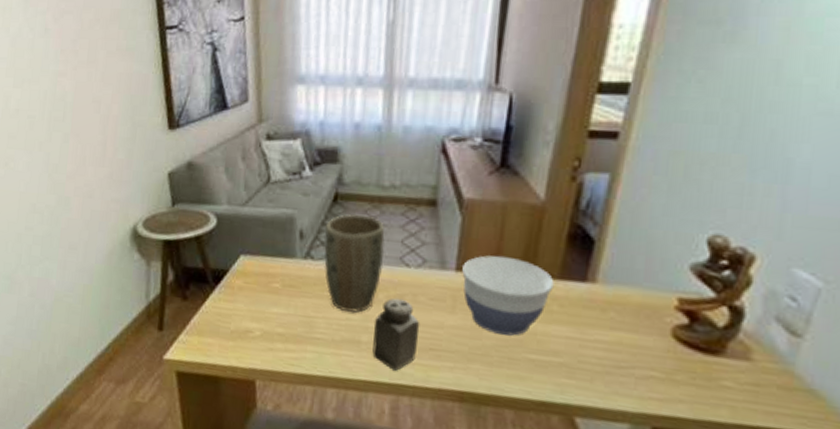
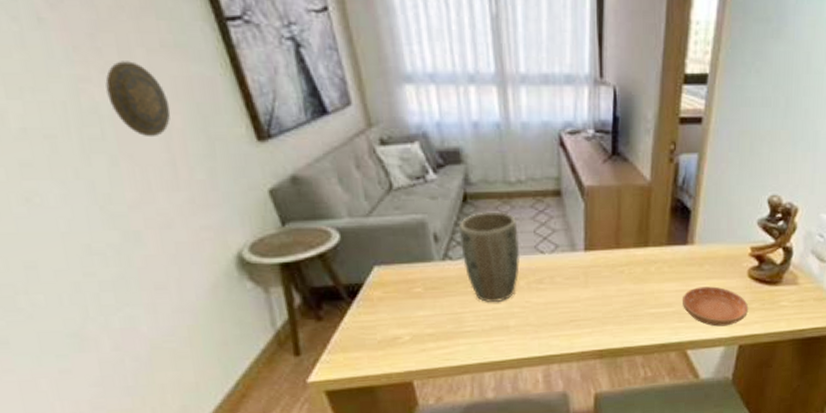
decorative plate: none [74,60,113,122] -> present [105,61,171,138]
salt shaker: present [372,298,420,371] -> none [518,282,560,345]
bowl: present [462,255,554,336] -> none [590,232,664,298]
saucer: none [574,337,671,398] -> present [683,286,749,327]

